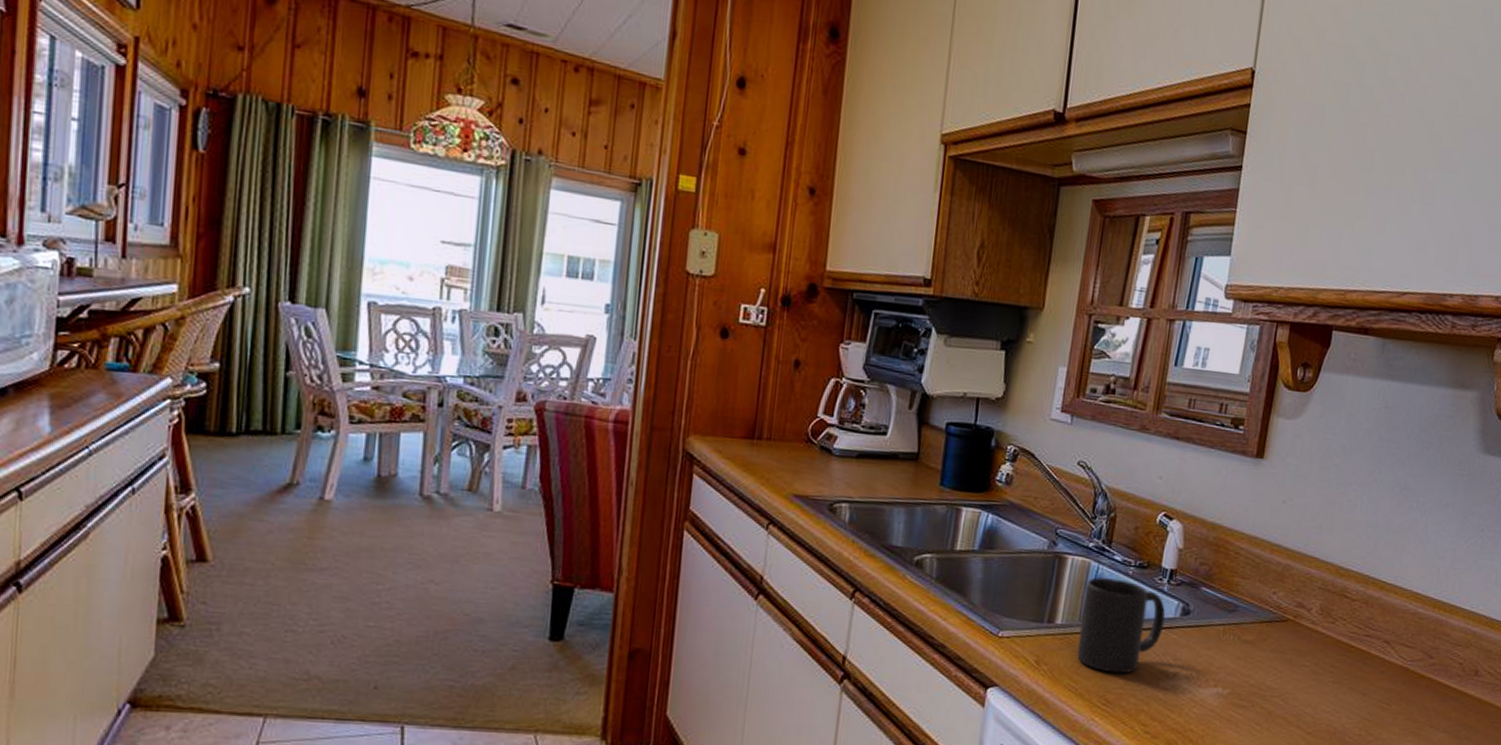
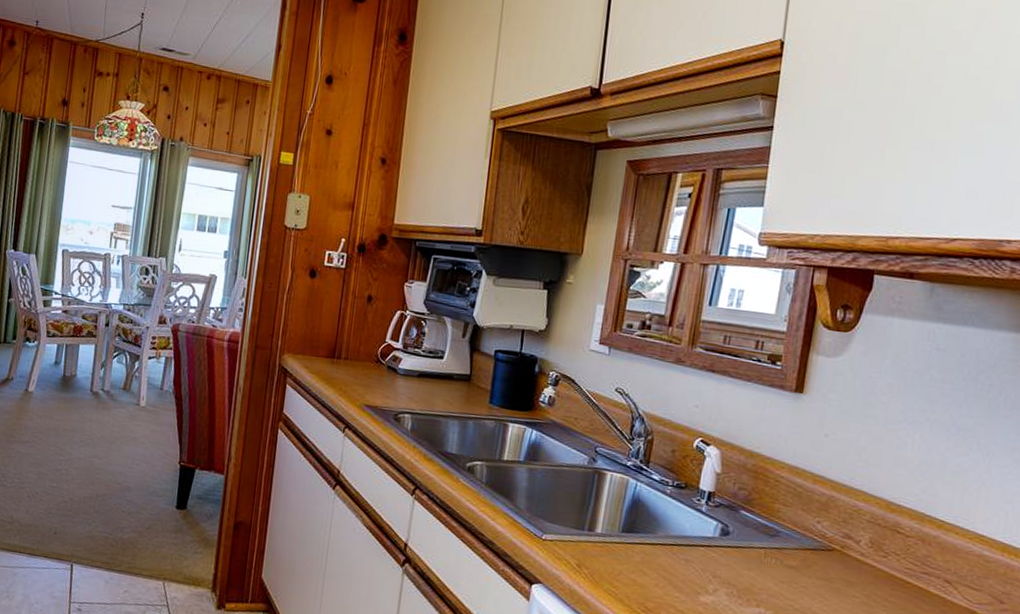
mug: present [1076,577,1166,674] -> none [616,493,704,585]

